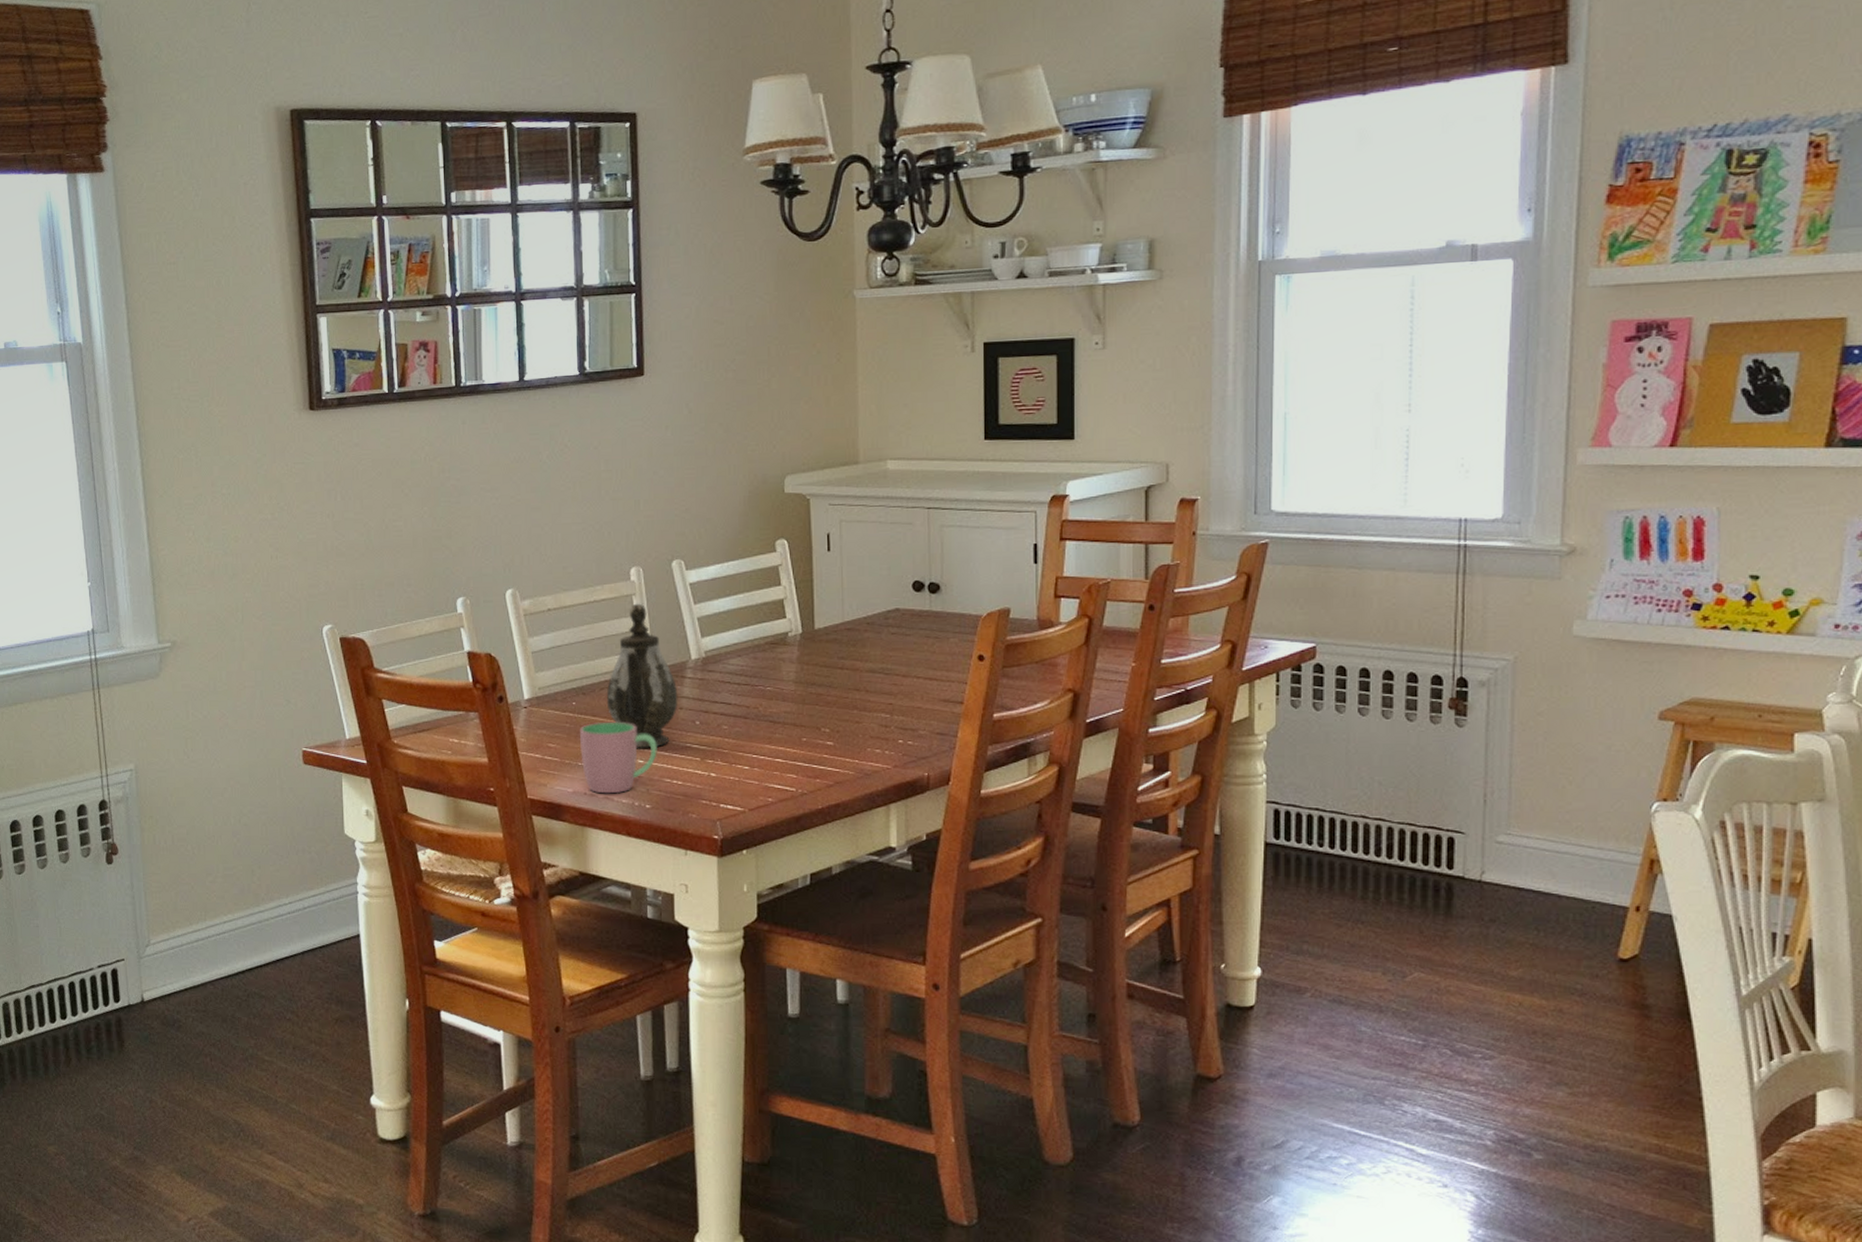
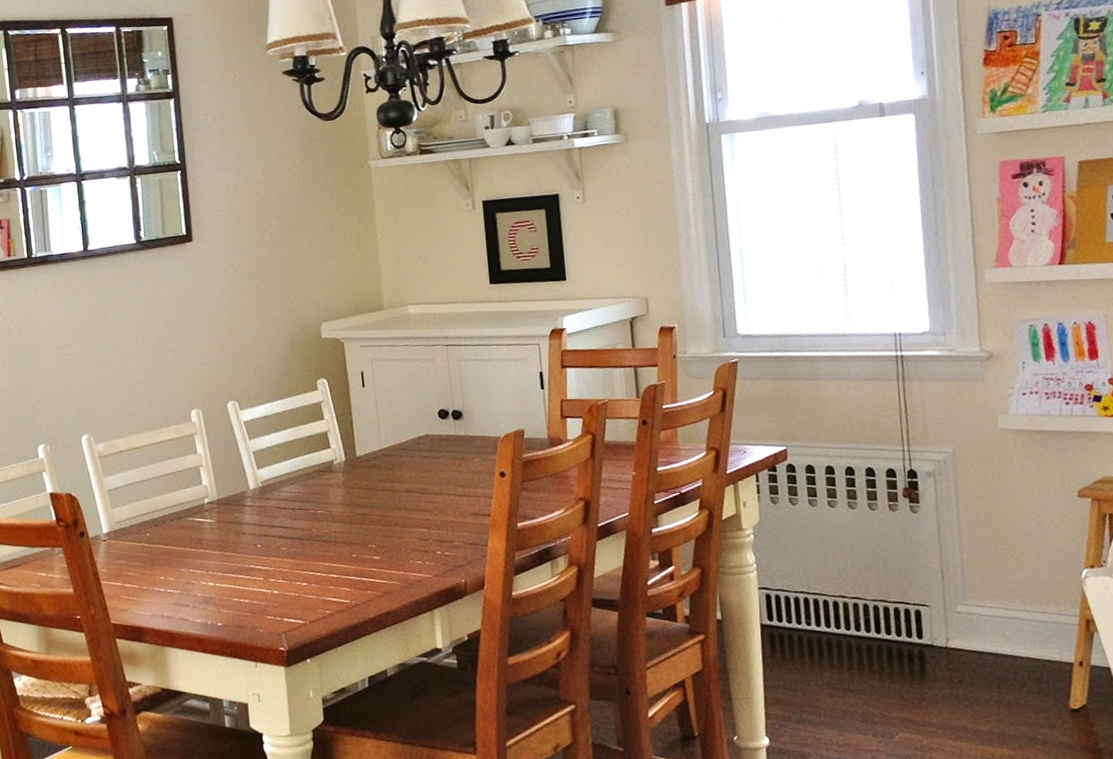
cup: present [580,721,657,794] -> none [154,549,225,615]
teapot: present [606,603,678,749] -> none [176,441,241,573]

